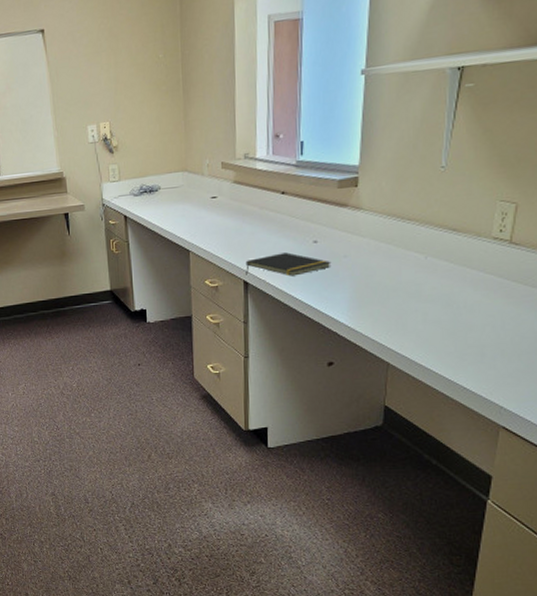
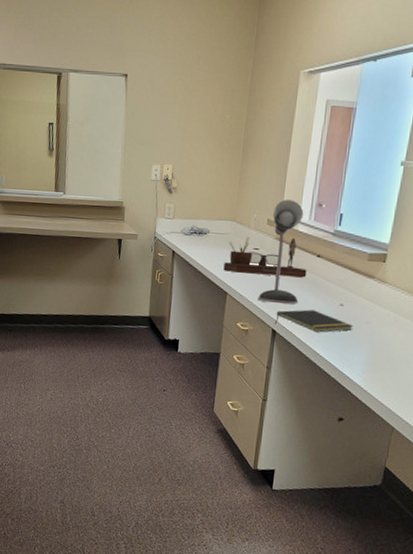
desk organizer: none [181,177,273,228] -> present [223,236,307,278]
desk lamp: none [223,136,268,253] -> present [258,199,304,305]

